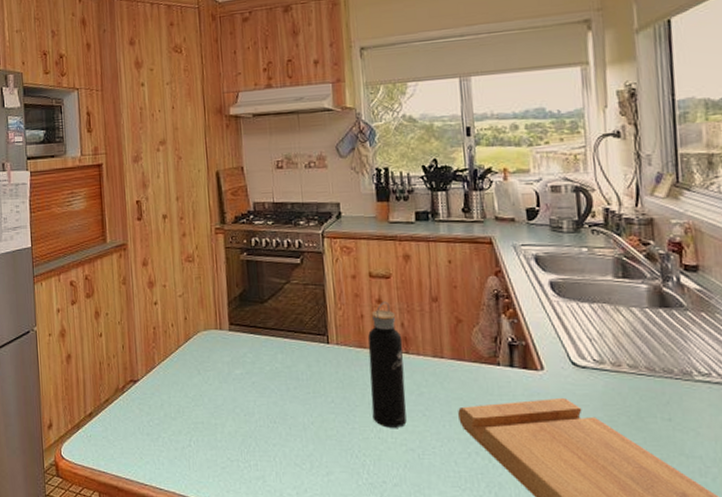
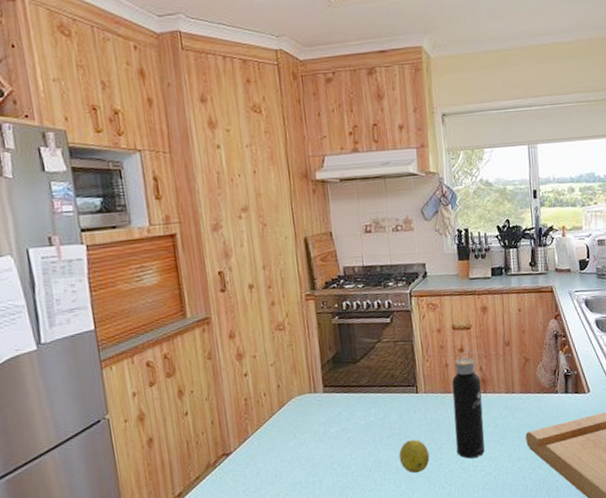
fruit: none [306,395,341,435] -> present [399,439,430,473]

